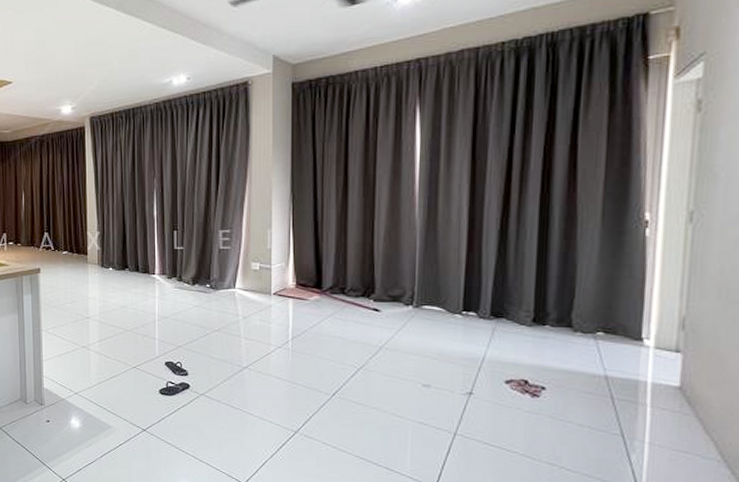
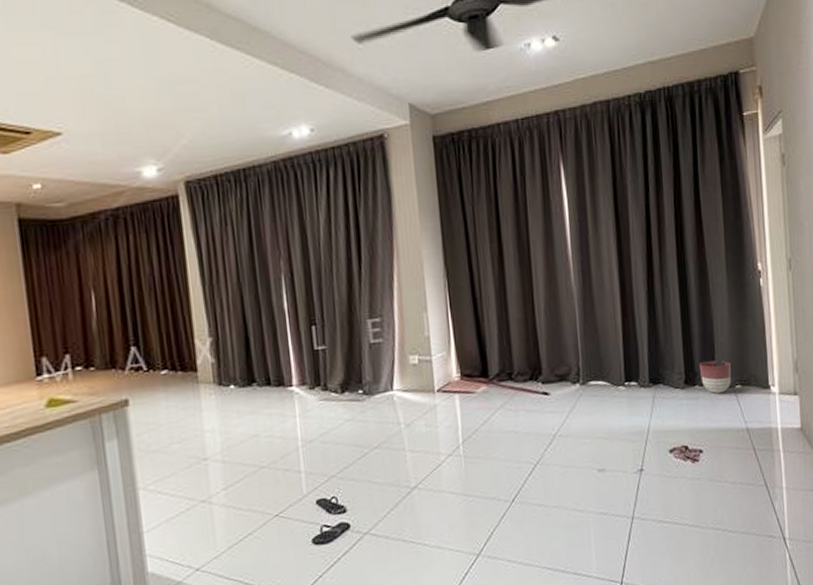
planter: none [552,303,593,336] -> present [698,360,731,394]

